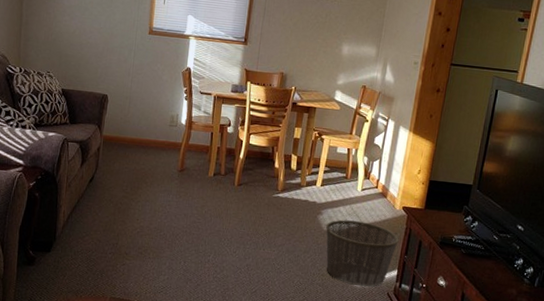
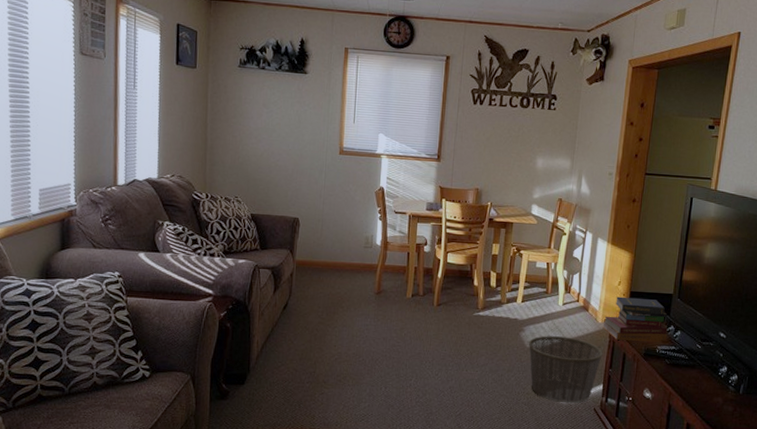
books: none [400,184,466,232] -> present [602,296,668,342]

